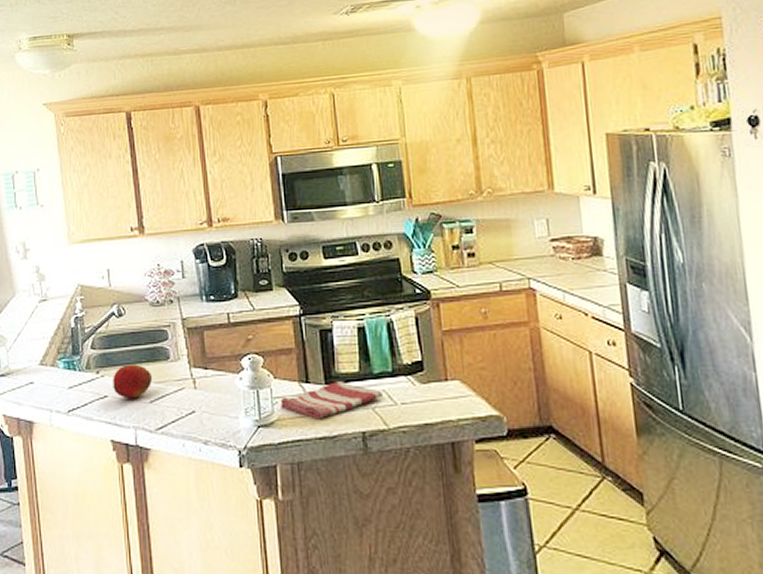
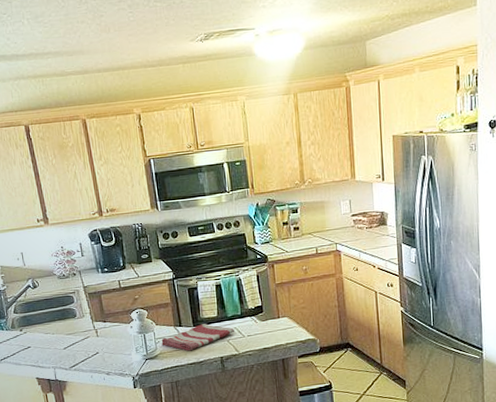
fruit: present [113,364,153,399] -> none [33,322,65,348]

